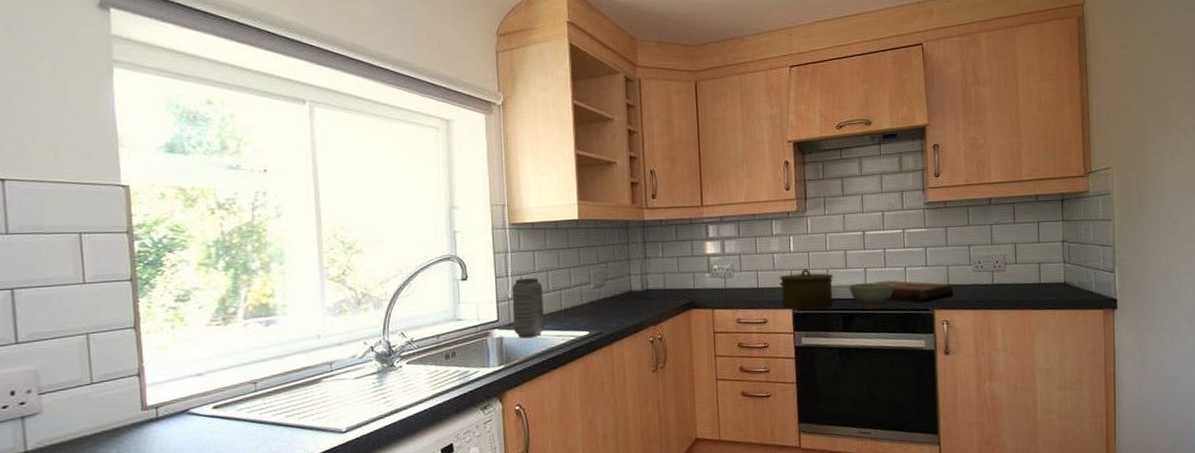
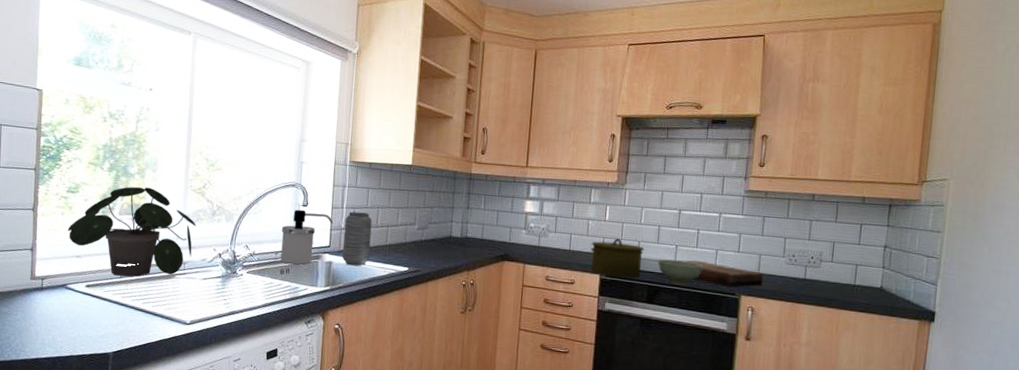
potted plant: none [181,283,339,390] -> present [67,186,196,277]
soap dispenser: none [441,284,499,346] -> present [280,209,334,265]

